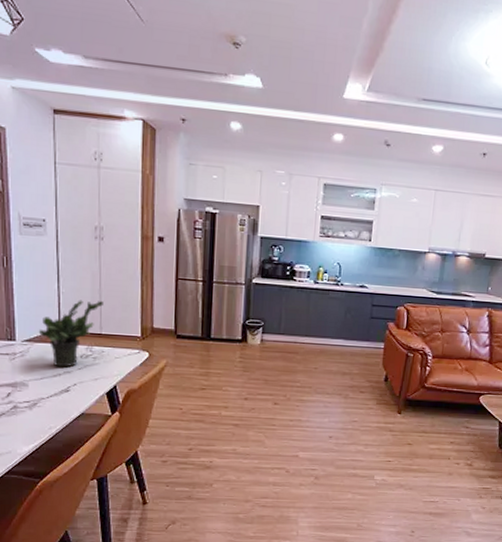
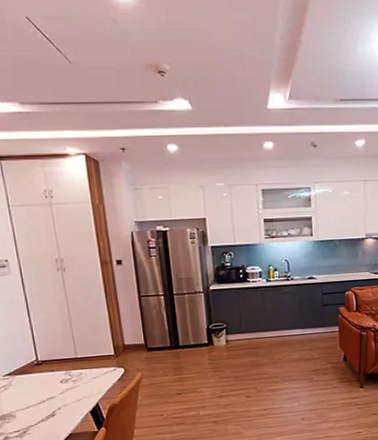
potted plant: present [38,300,103,368] -> none [17,328,75,395]

